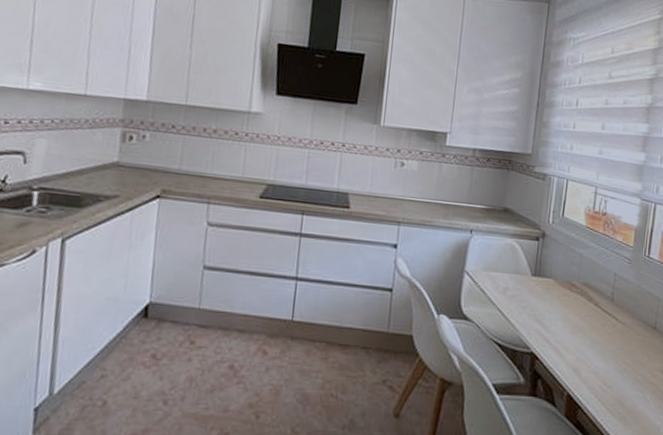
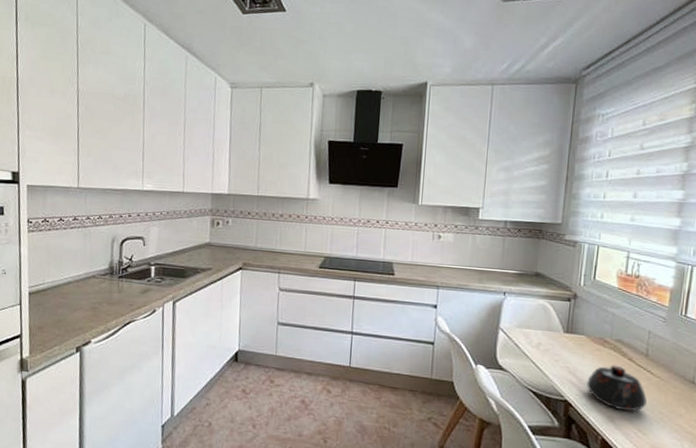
teapot: none [553,311,613,363] -> present [587,365,648,412]

